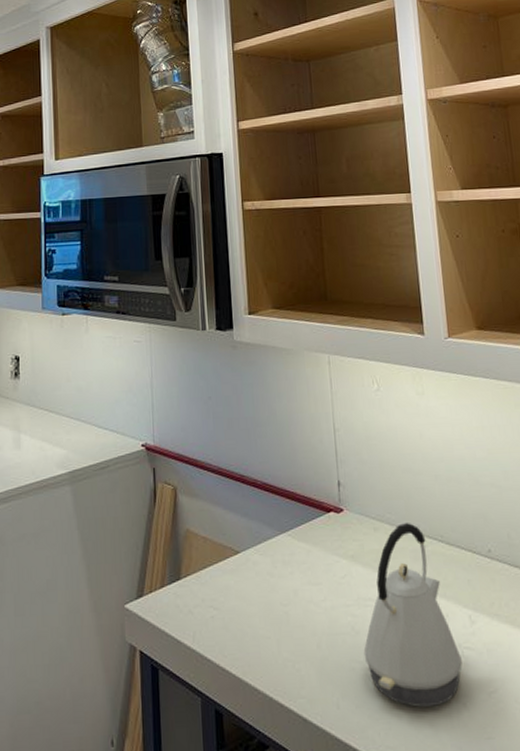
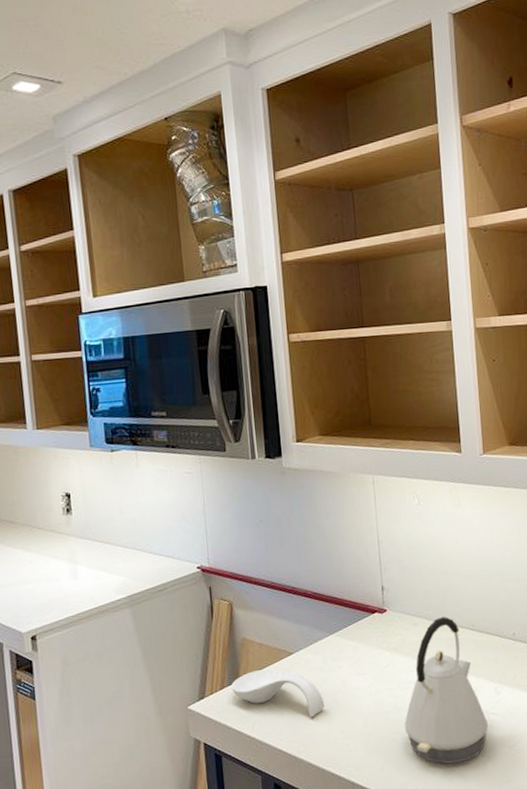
spoon rest: none [172,568,274,632] -> present [231,669,325,718]

